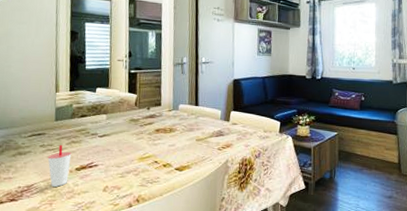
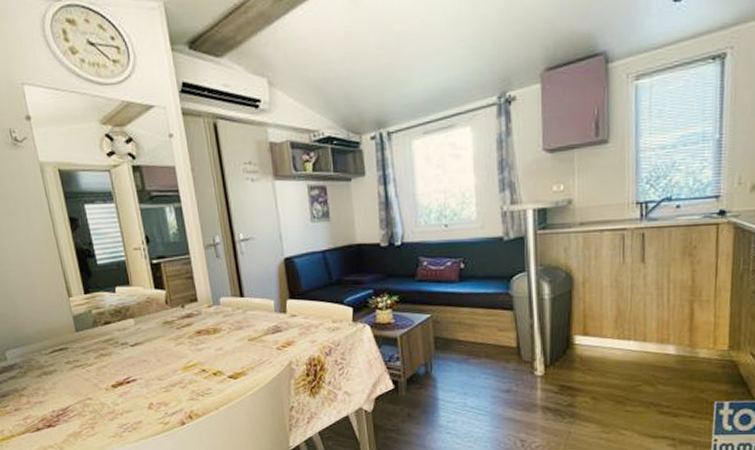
cup: present [47,144,72,187] -> none [77,359,106,408]

